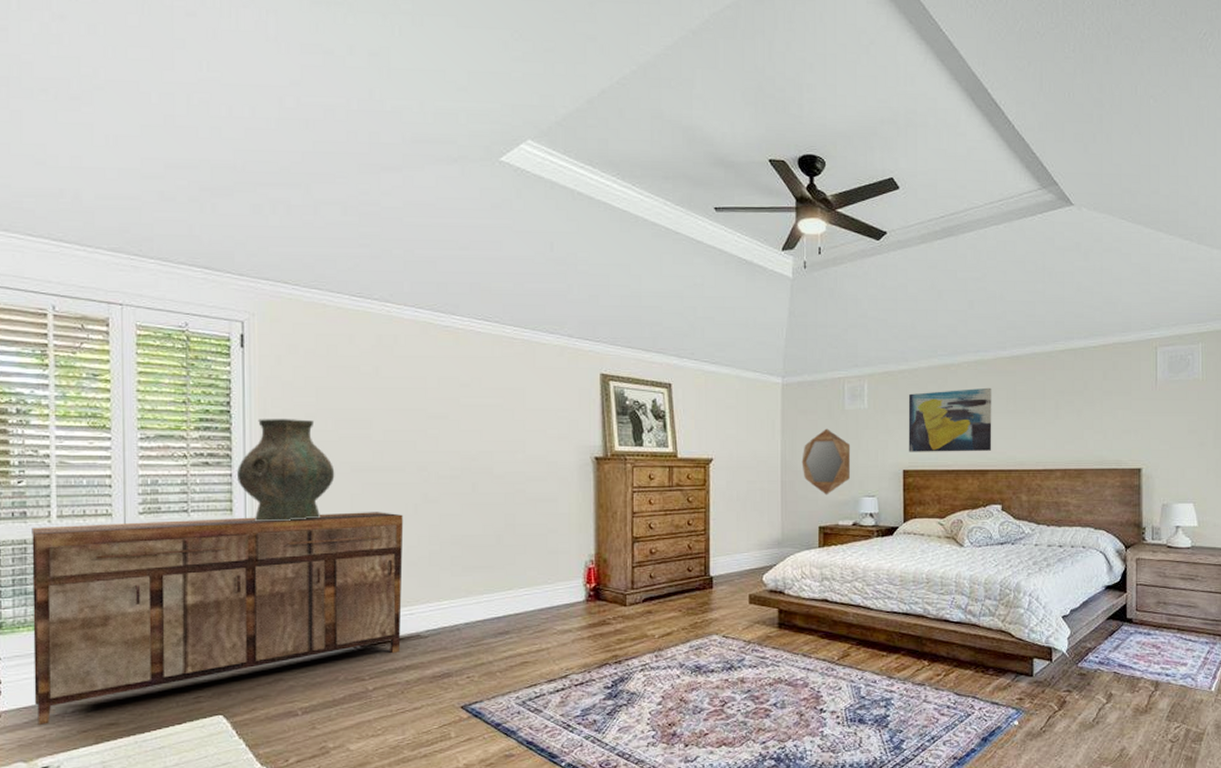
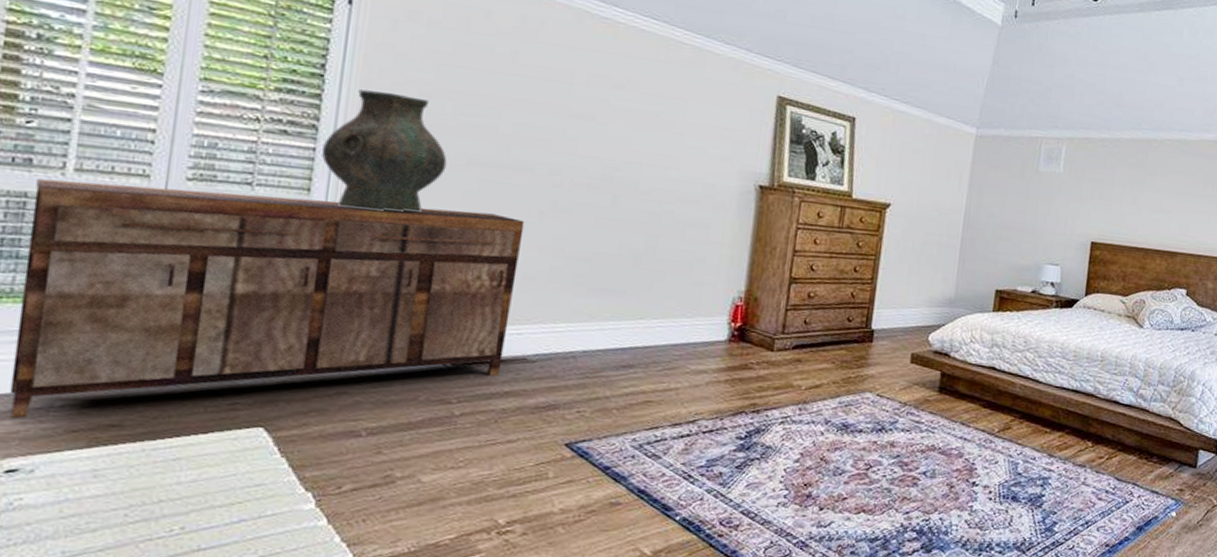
home mirror: present [801,428,851,495] -> none [986,188,1040,258]
wall art: present [908,387,992,452] -> none [1099,163,1192,233]

